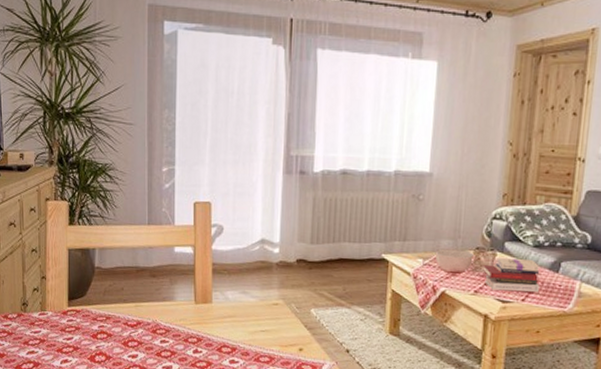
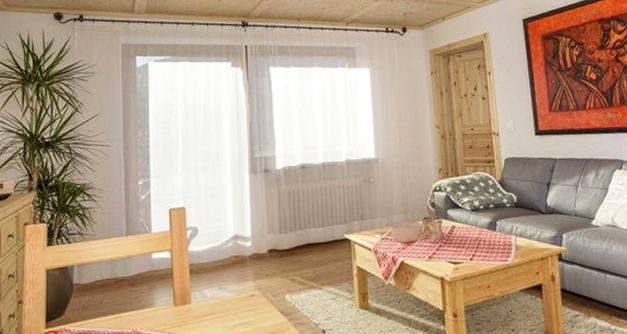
books: present [483,258,540,294] -> none [432,223,484,254]

